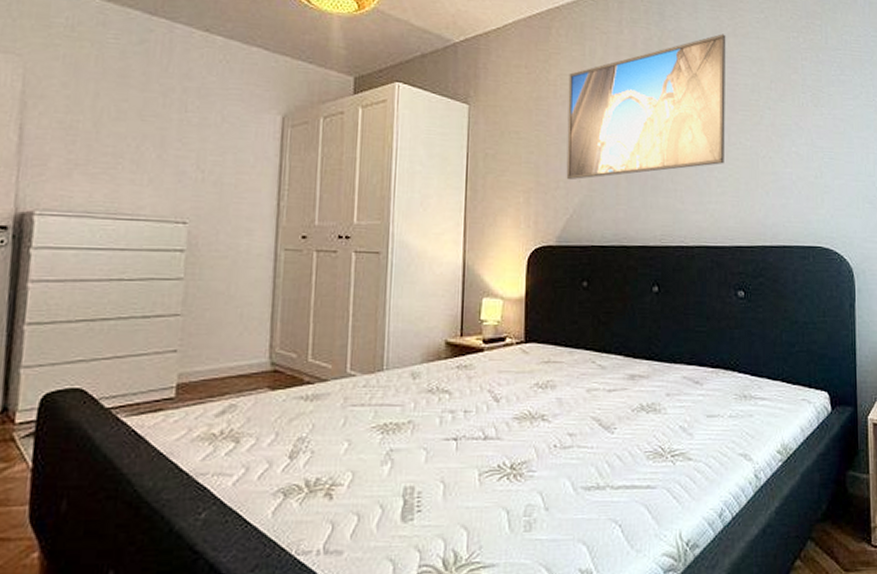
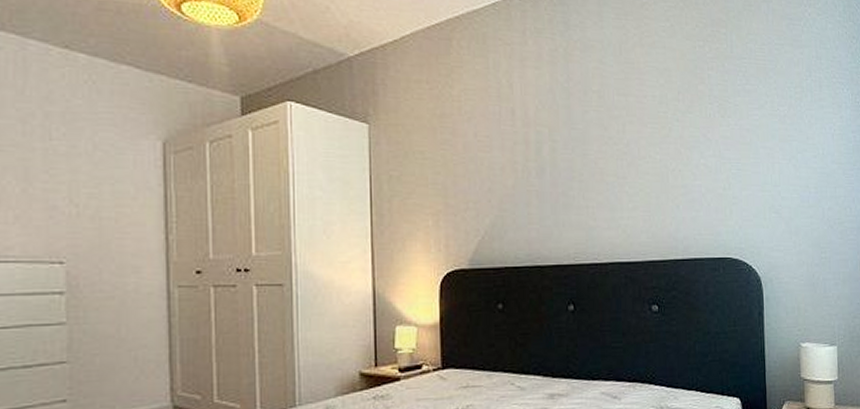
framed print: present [566,34,726,180] -> none [473,43,635,201]

